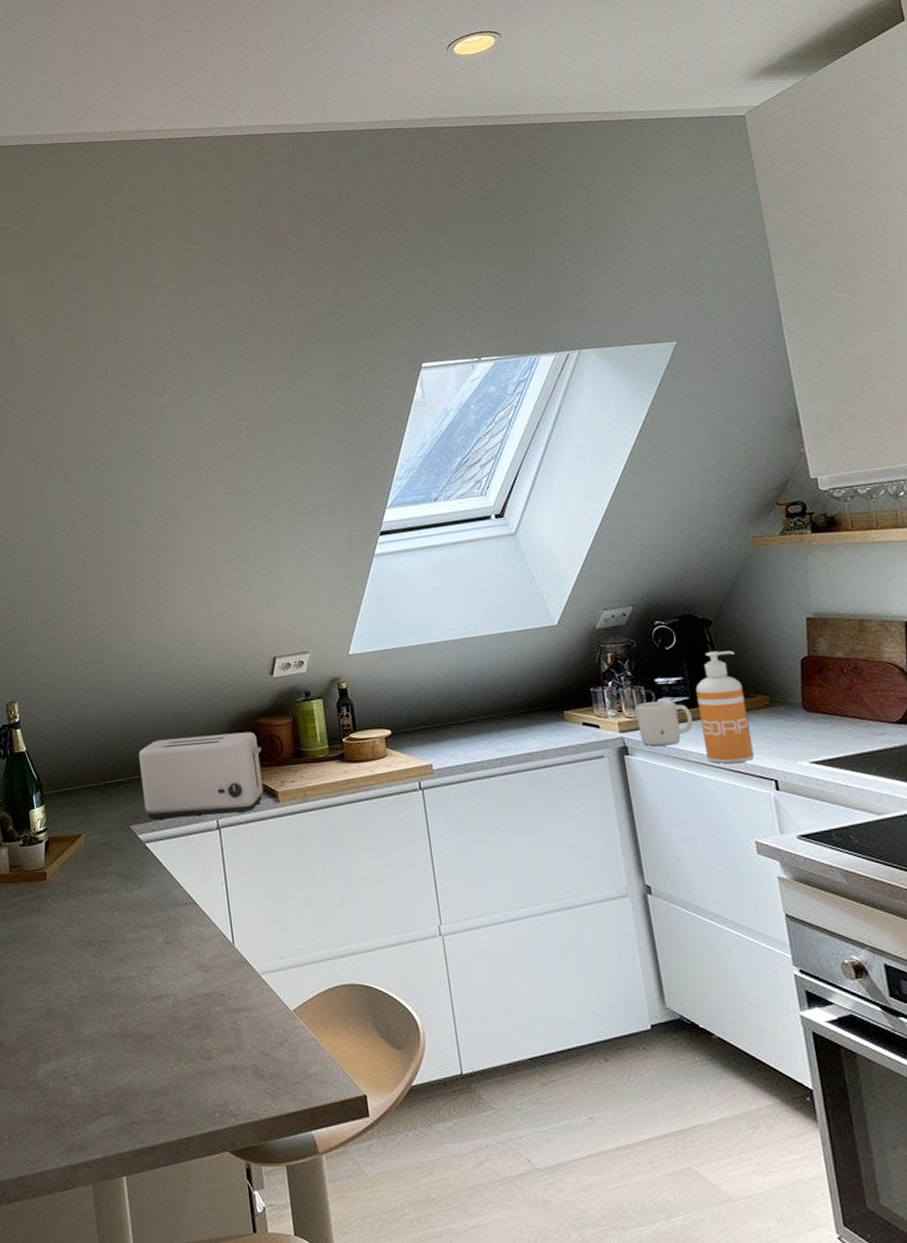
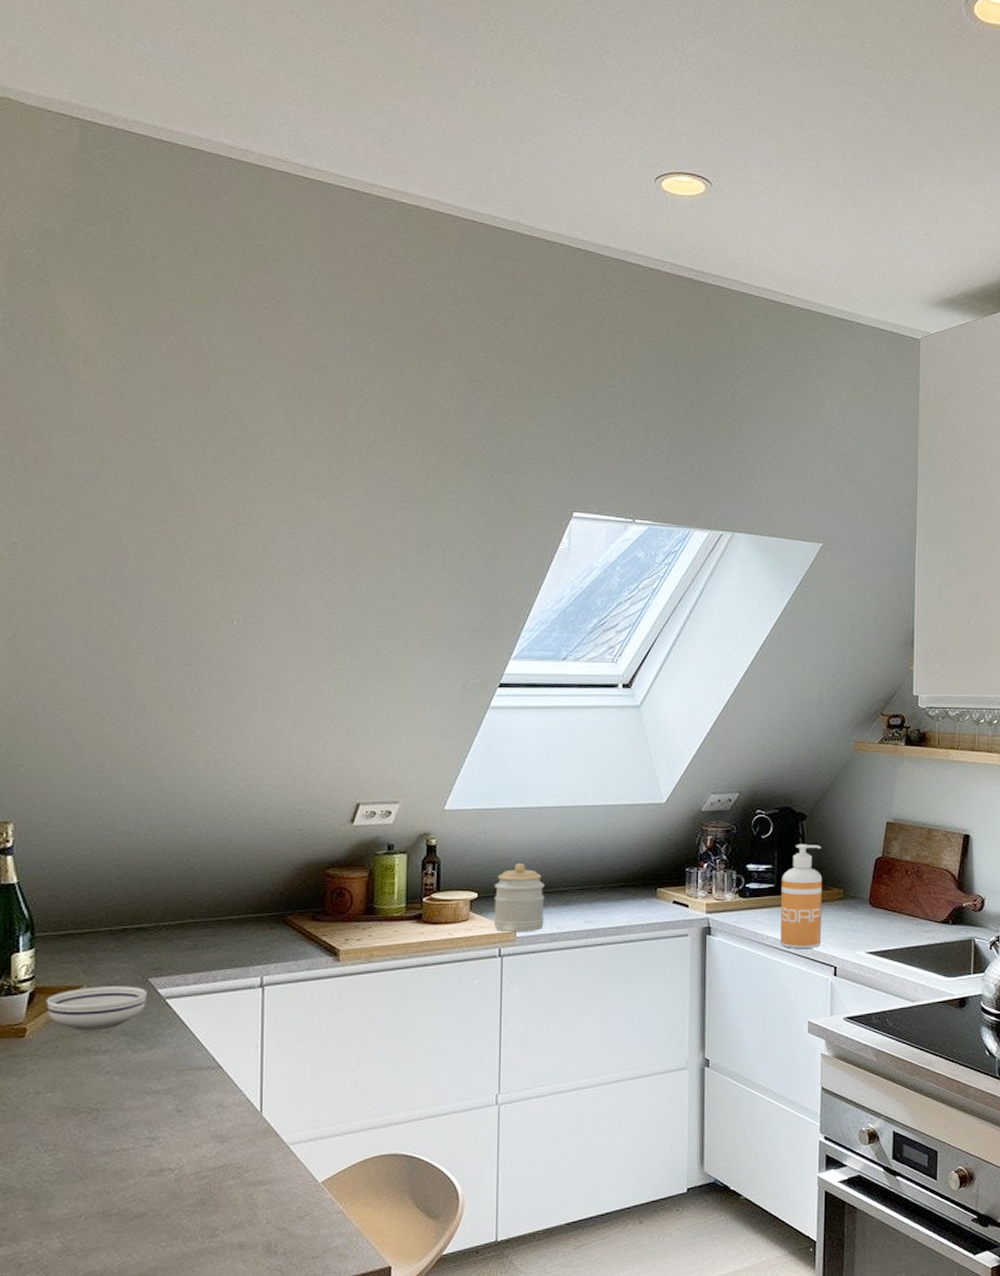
bowl: none [57,833,131,874] -> present [46,986,148,1032]
toaster: present [138,732,264,820] -> none [171,882,327,973]
jar: none [404,697,458,766] -> present [493,862,545,933]
mug: present [634,701,693,747] -> none [724,887,773,929]

